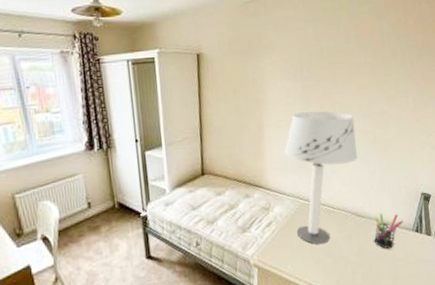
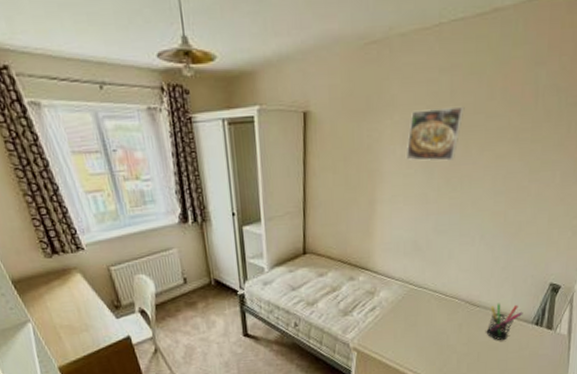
table lamp: present [284,111,357,245] -> none [398,185,484,332]
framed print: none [285,48,329,92] -> present [405,106,465,162]

